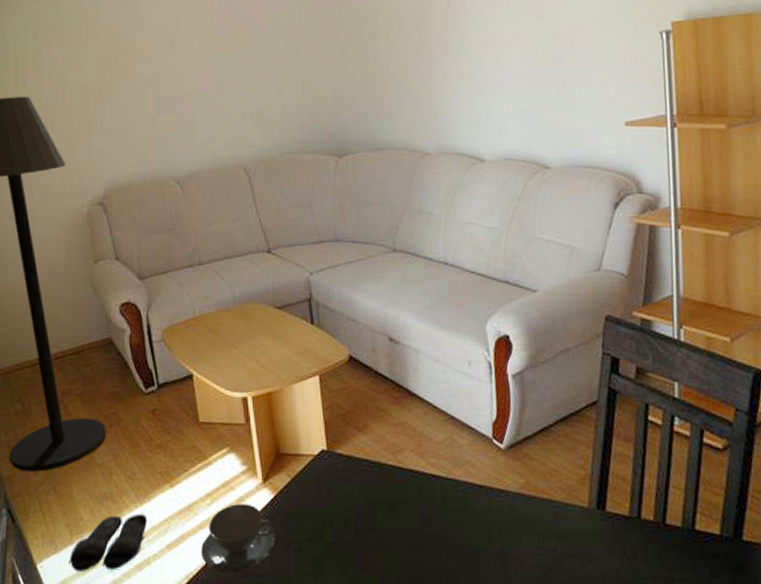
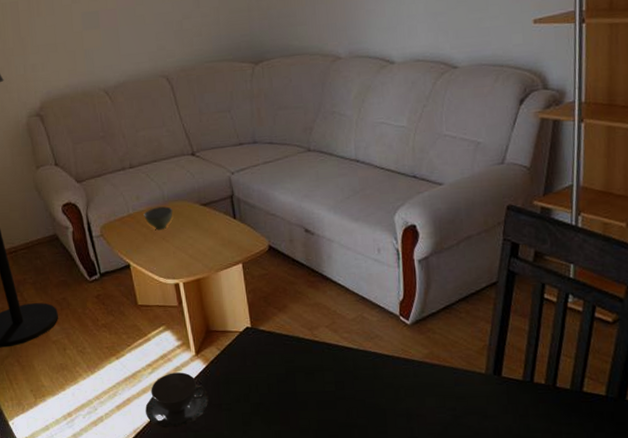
slippers: present [70,514,147,571] -> none [36,381,98,427]
bowl: none [211,309,244,336] -> present [143,206,173,230]

